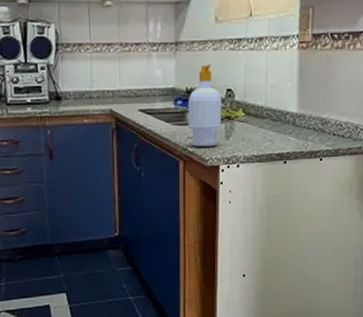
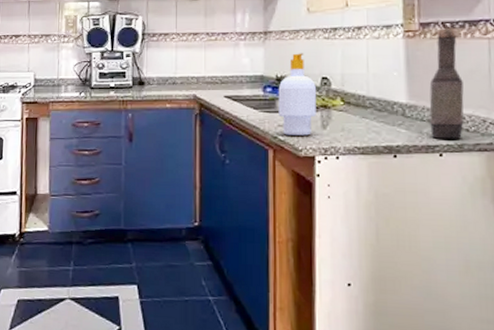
bottle: none [314,40,343,145] -> present [429,28,464,139]

